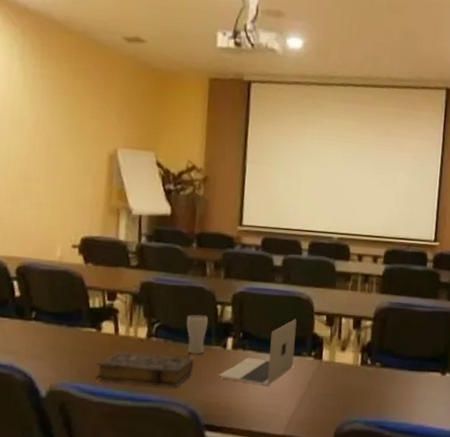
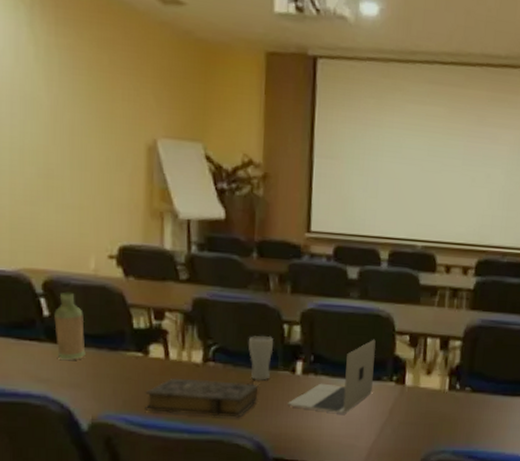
bottle: none [24,266,49,334] -> present [54,281,86,360]

